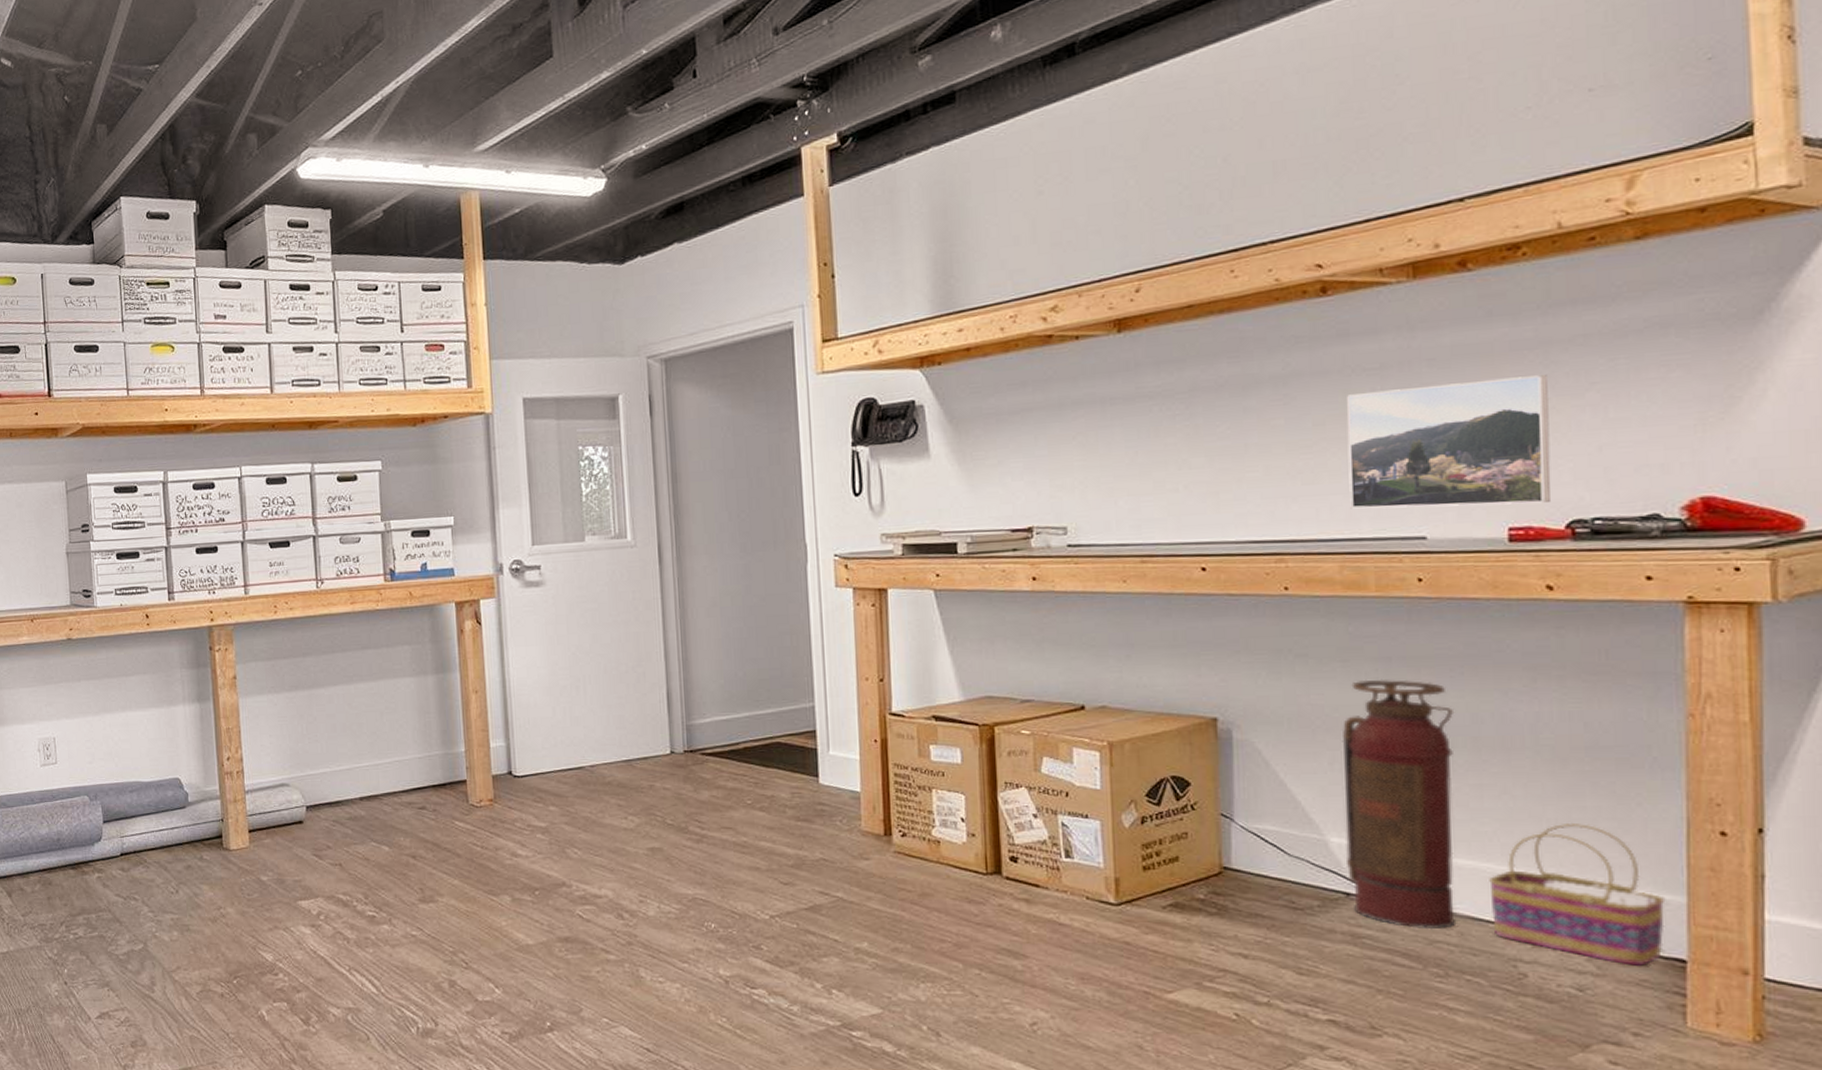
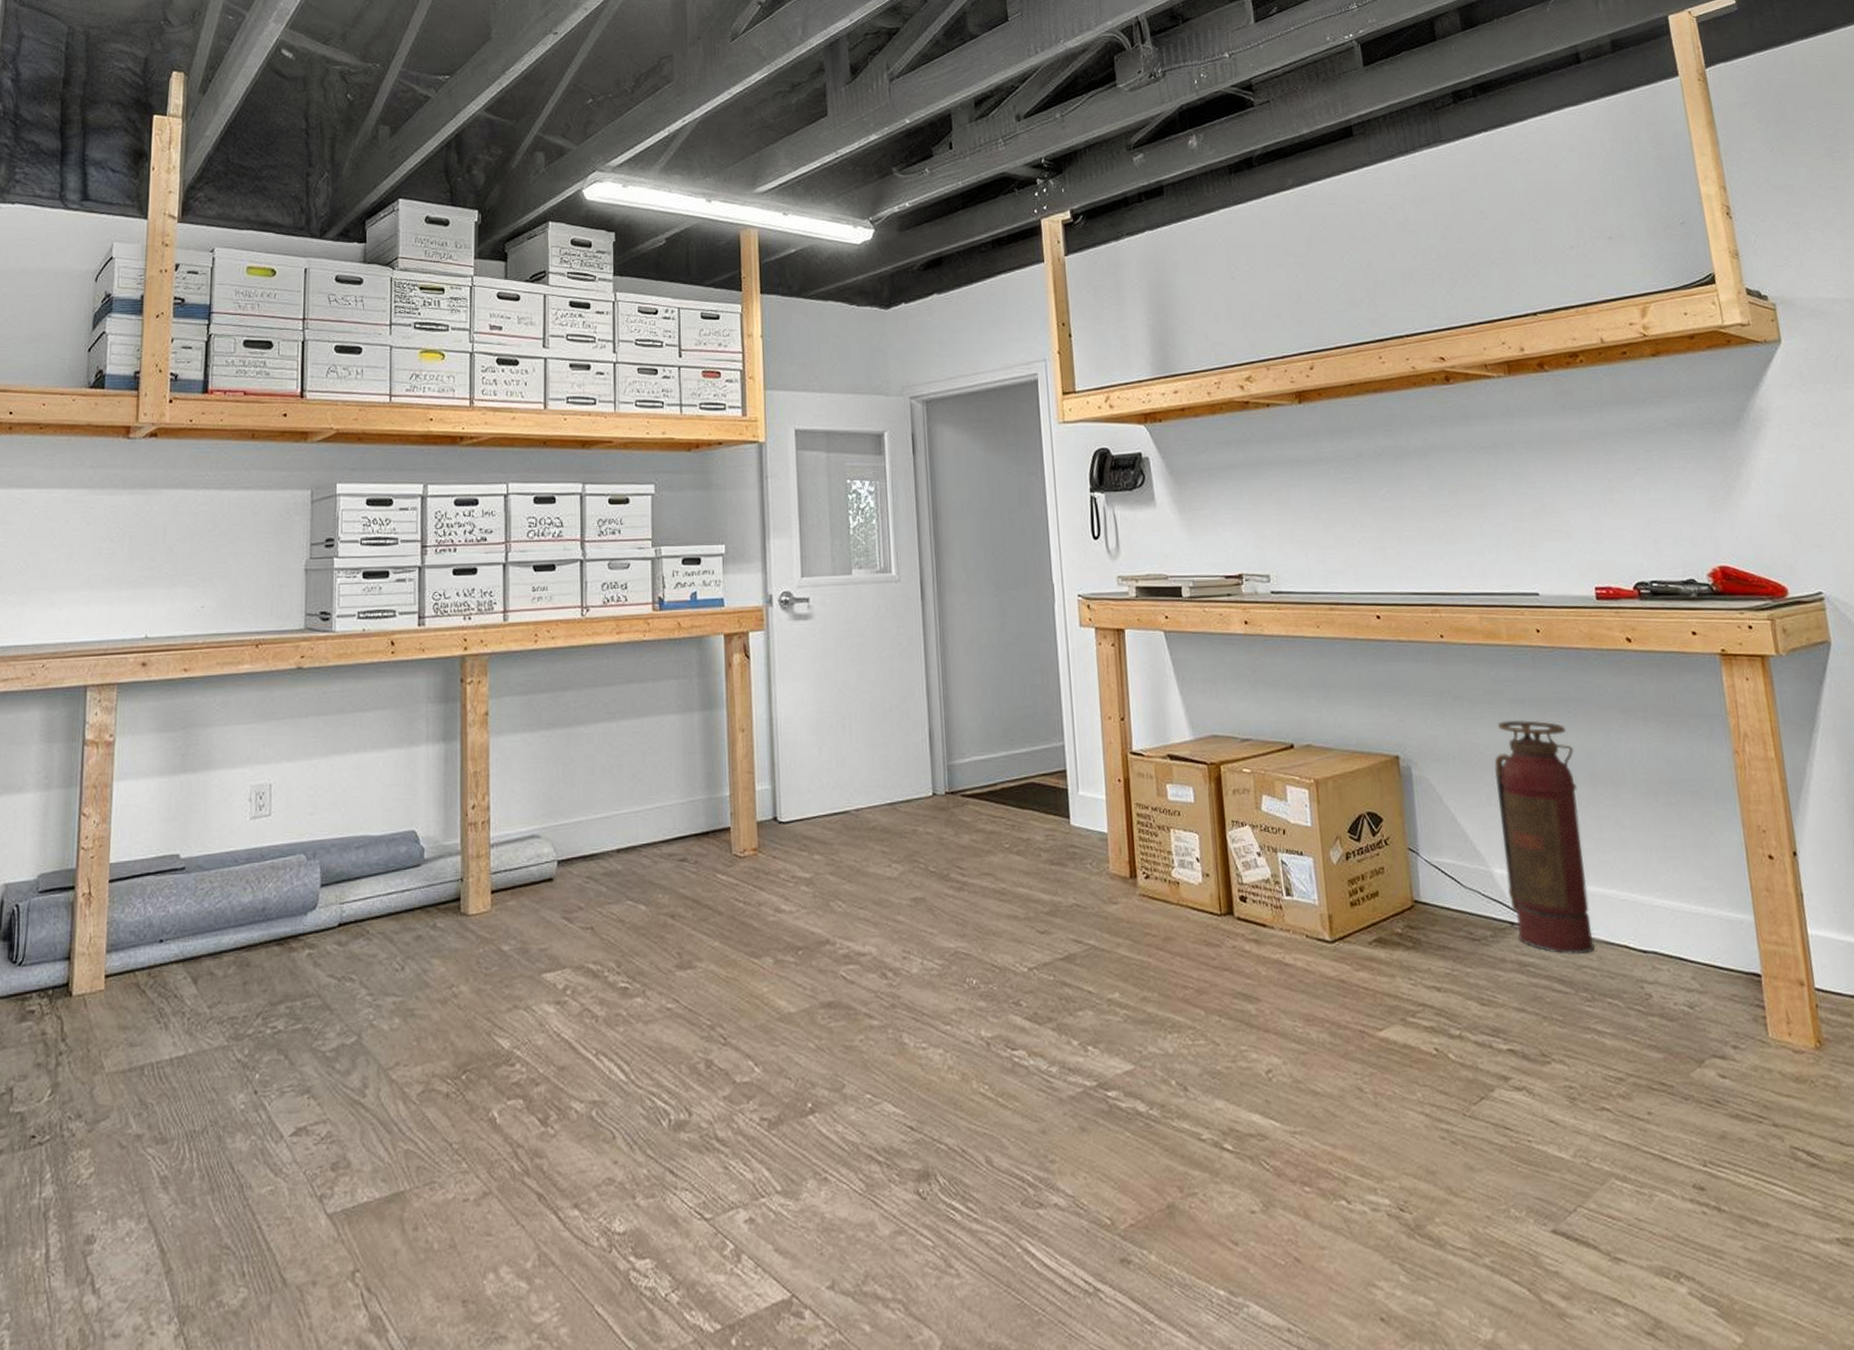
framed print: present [1347,375,1551,509] -> none [1471,460,1621,568]
basket: present [1489,822,1666,966] -> none [1614,850,1744,982]

